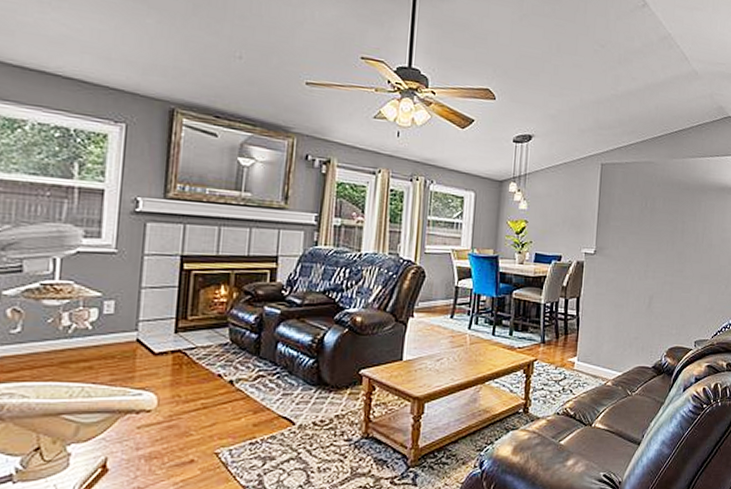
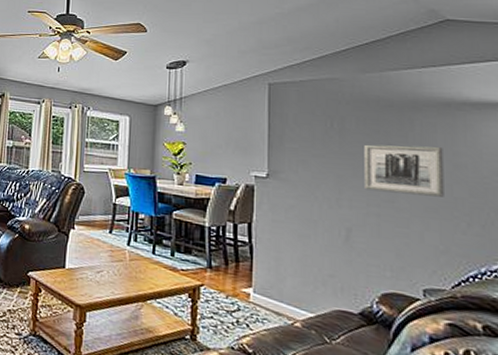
wall art: none [664,222,717,266] -> present [364,144,444,197]

